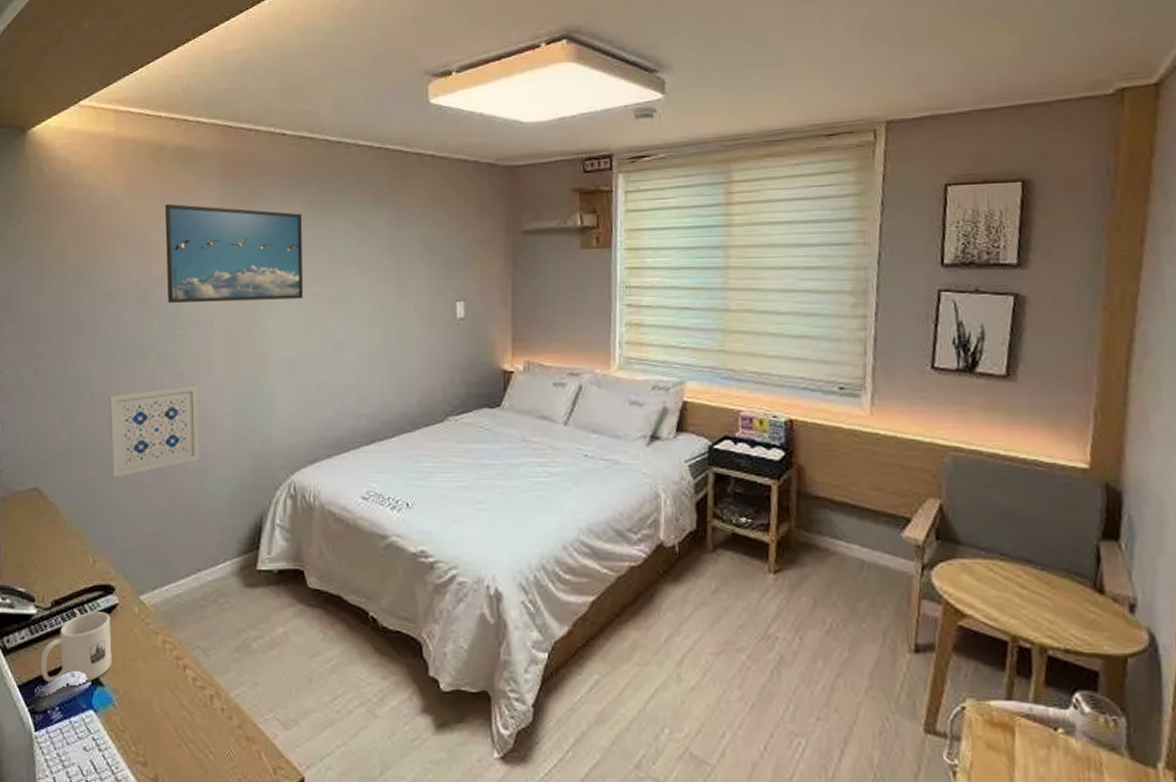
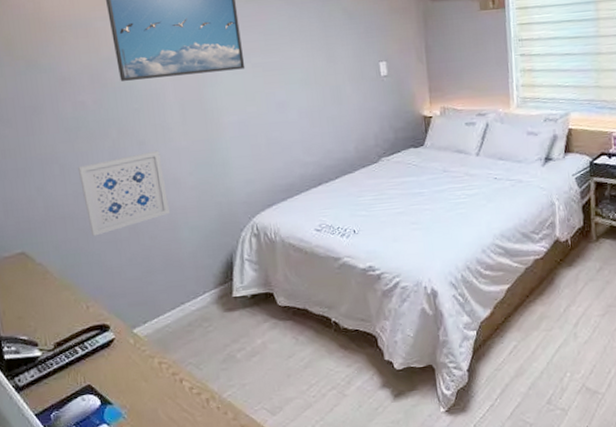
mug: present [41,611,112,683] -> none [52,346,117,409]

